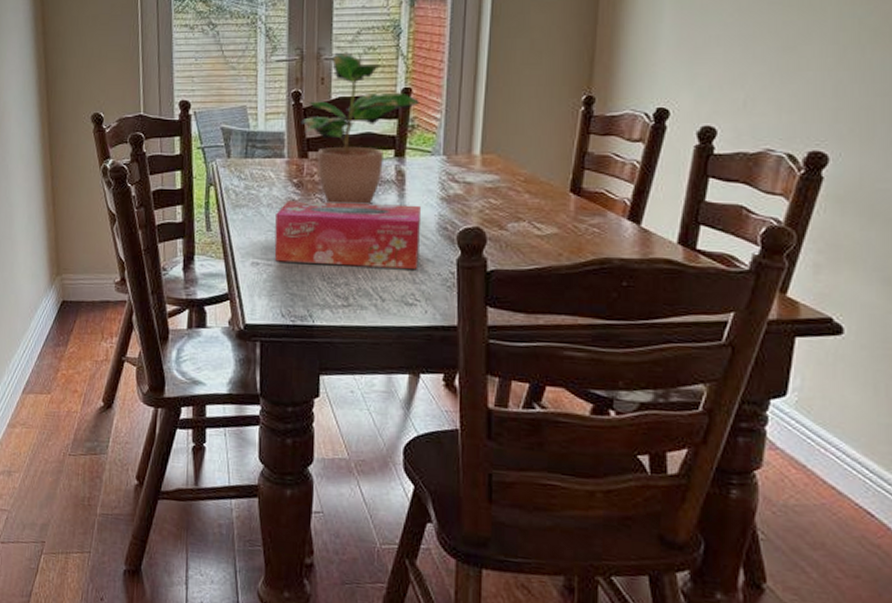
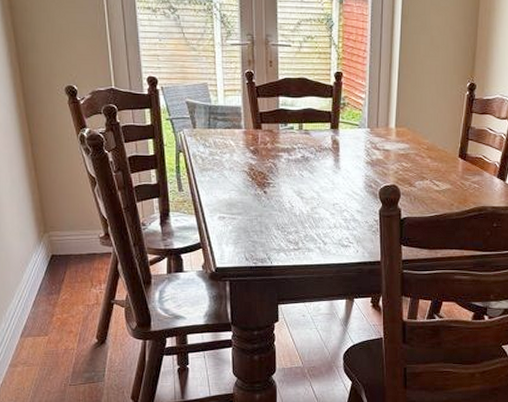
tissue box: present [274,201,422,269] -> none [237,165,353,218]
potted plant: present [300,52,419,206] -> none [254,39,348,169]

